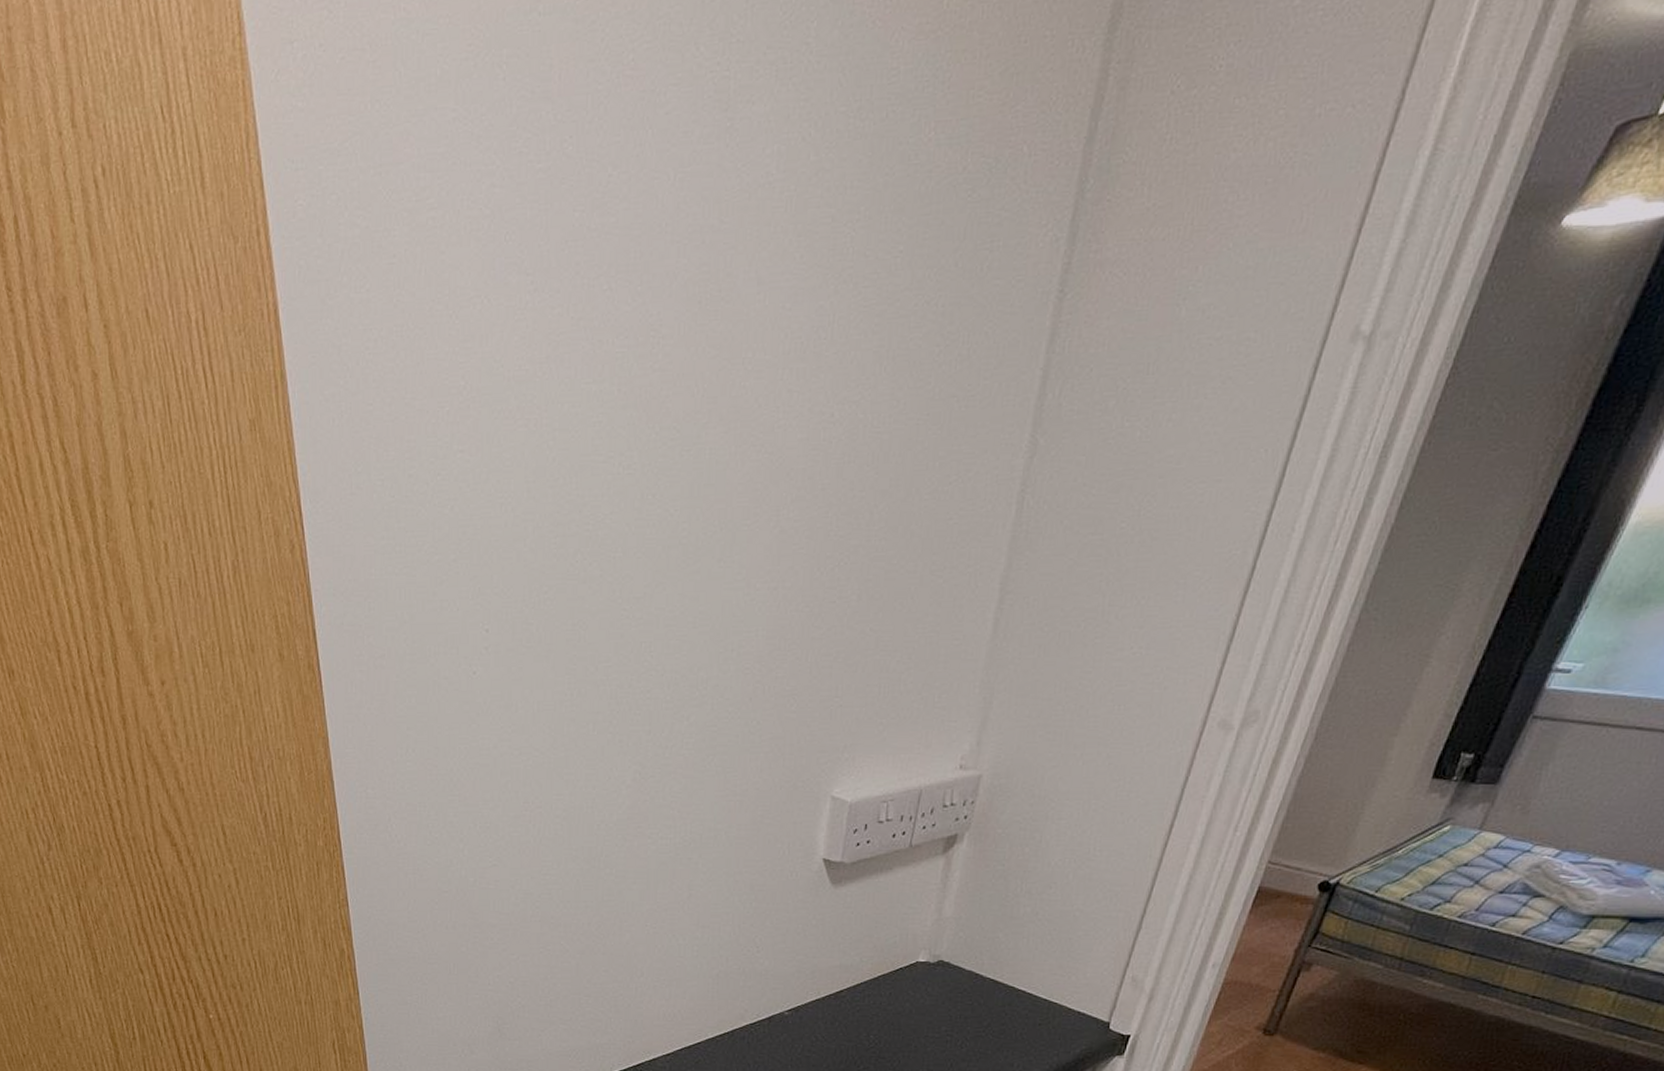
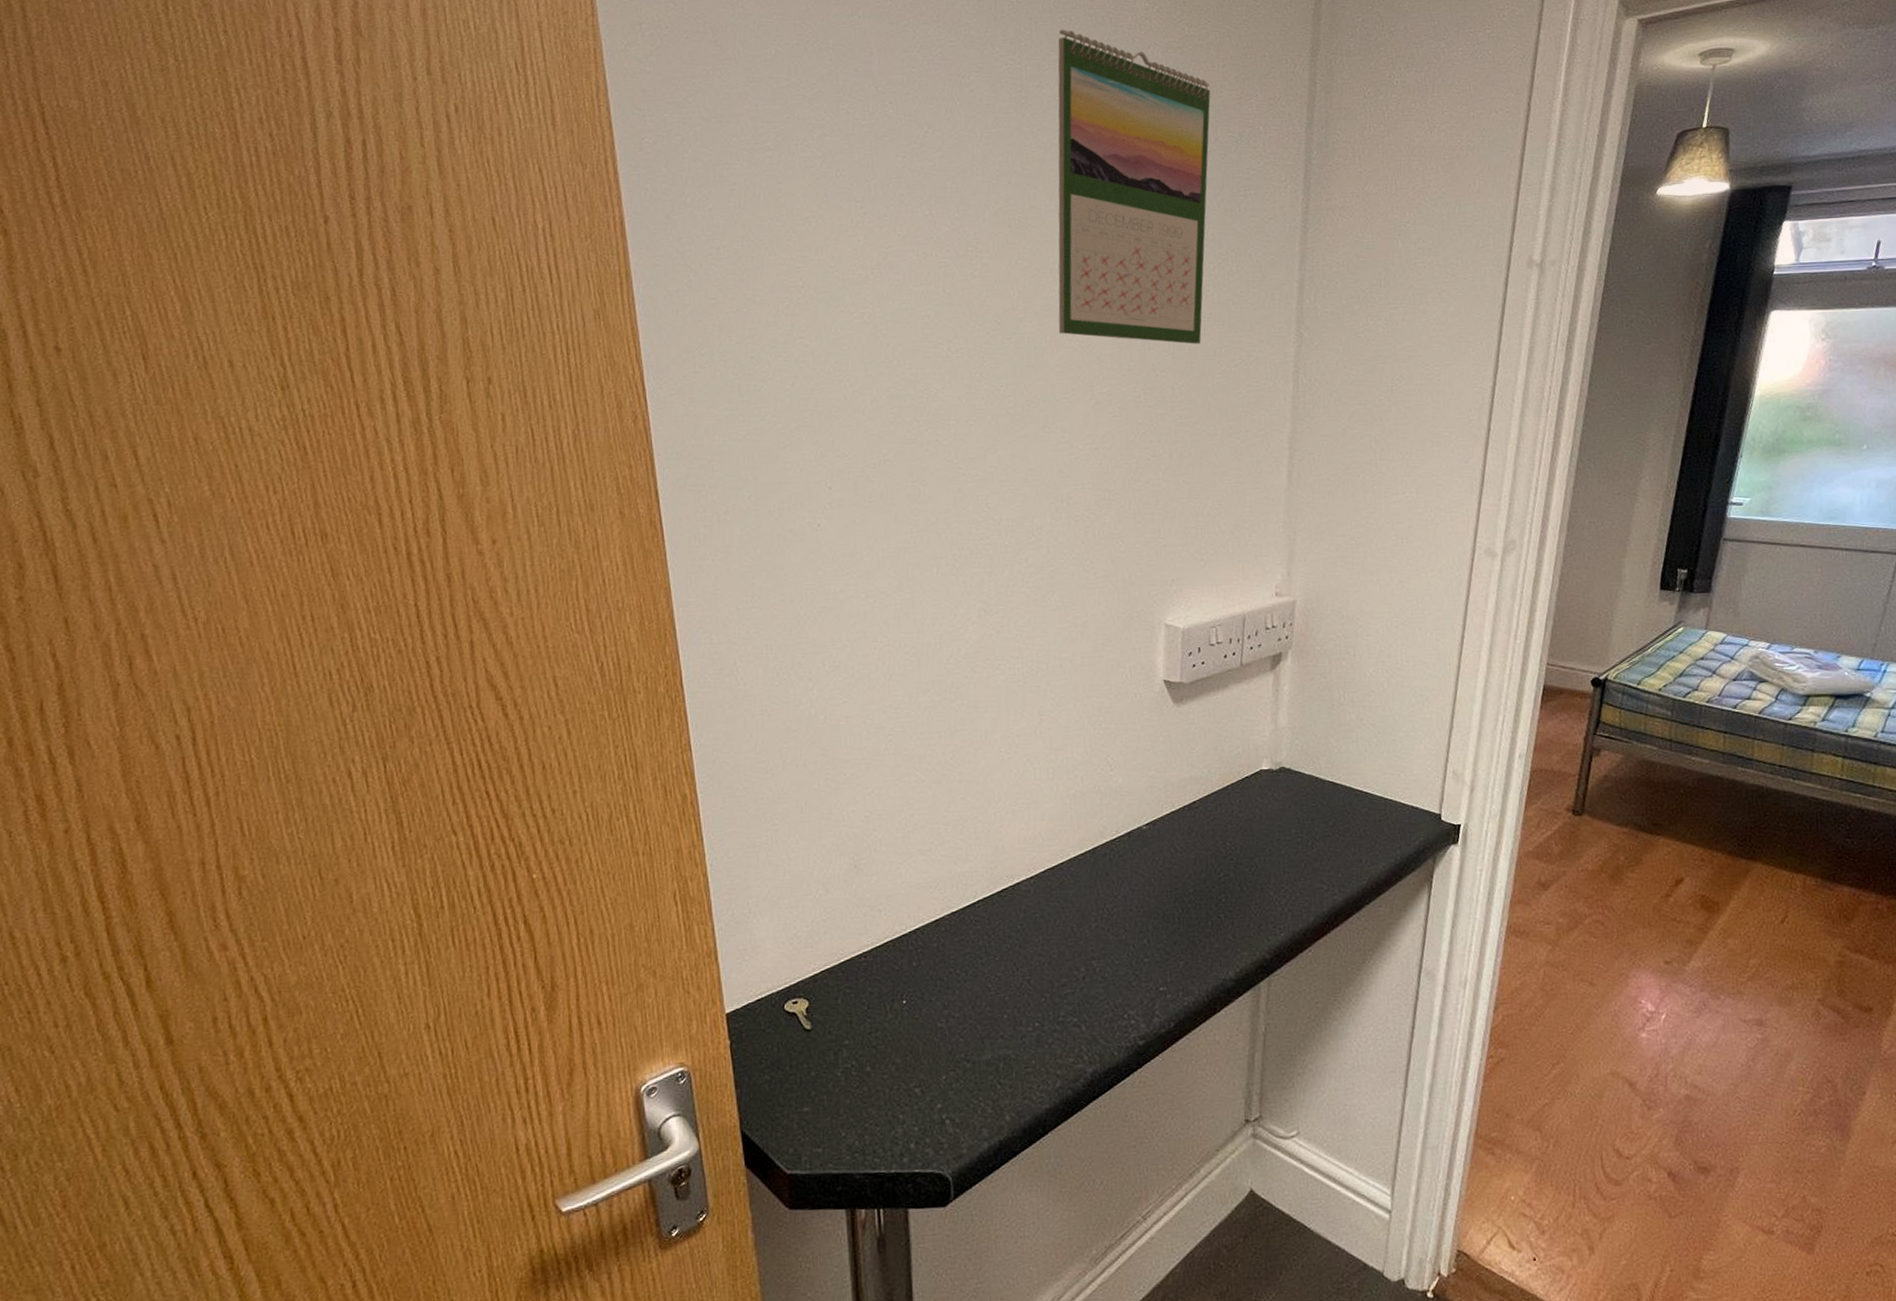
calendar: none [746,14,966,456] -> present [1058,30,1211,344]

